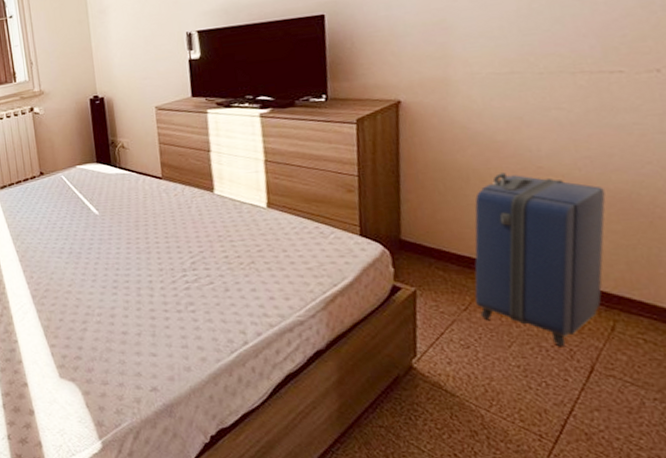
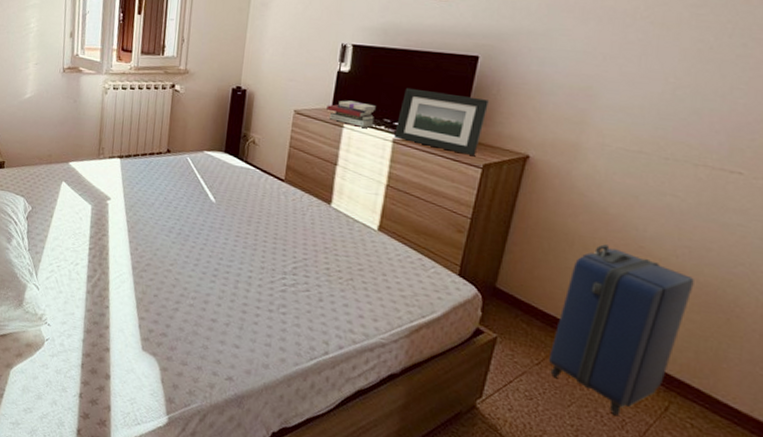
books: none [186,84,237,111] -> present [327,100,377,129]
picture frame: none [259,55,347,114] -> present [394,88,489,157]

